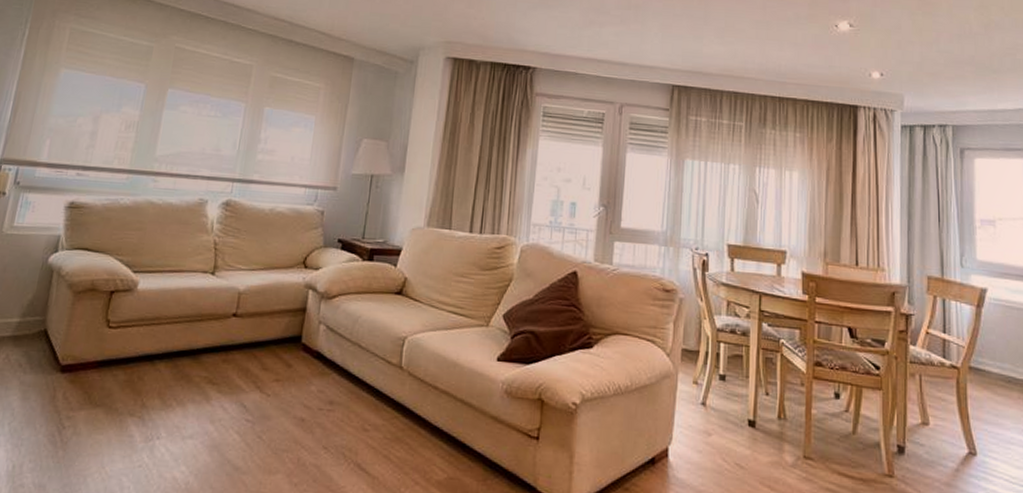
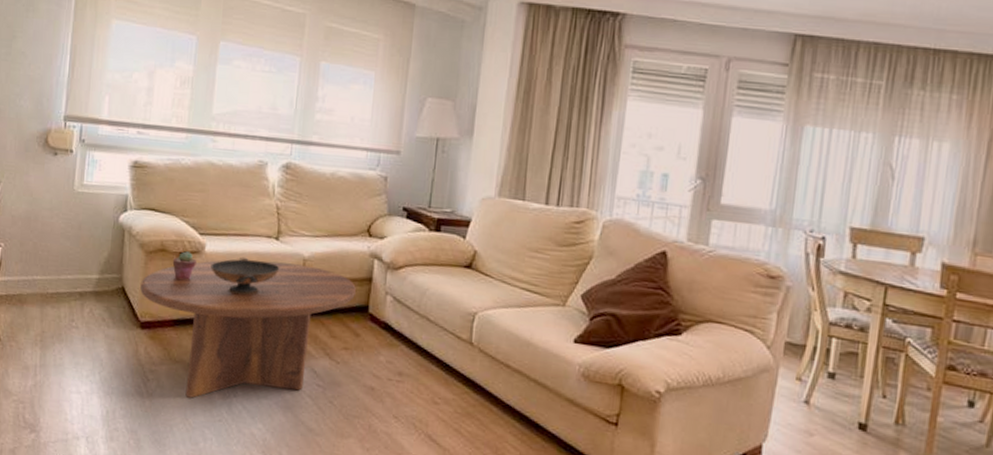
coffee table: none [64,296,290,444] -> present [140,260,356,398]
potted succulent: none [102,290,128,320] -> present [172,251,196,281]
decorative bowl: none [142,293,214,332] -> present [211,257,280,295]

